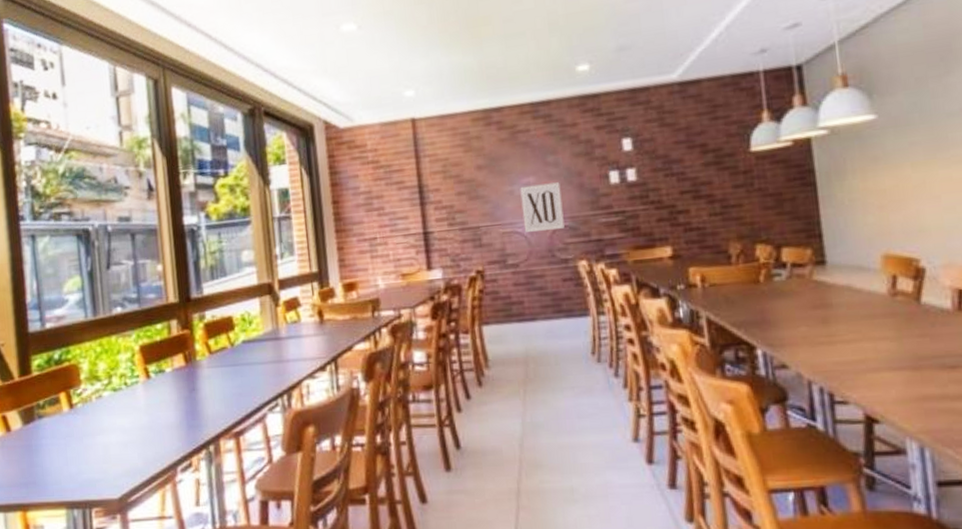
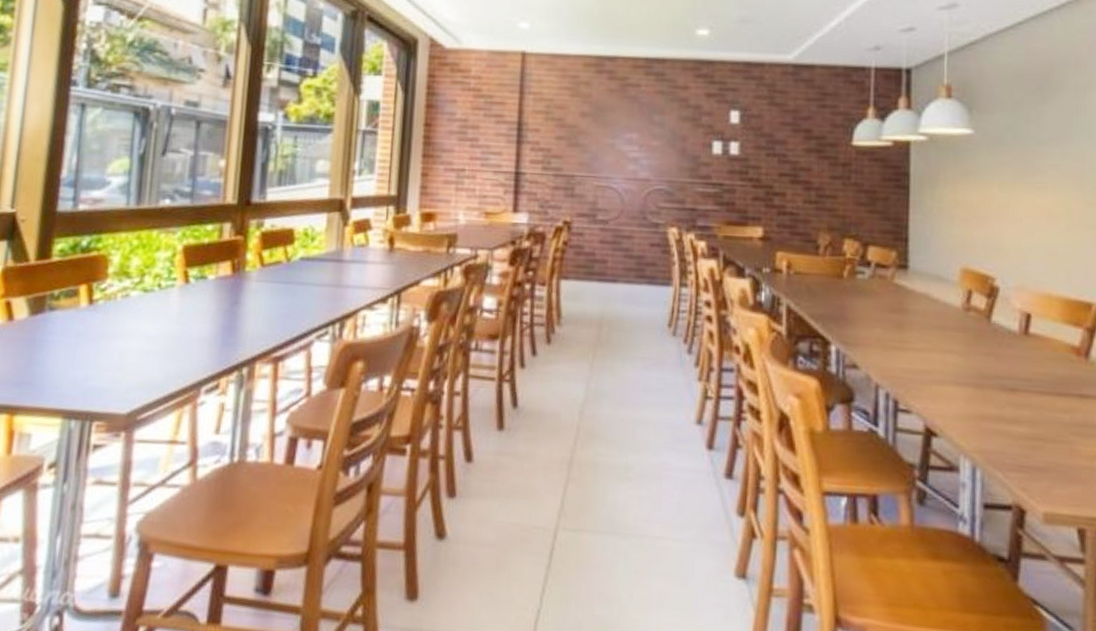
wall art: present [520,182,565,234] -> none [619,141,663,191]

